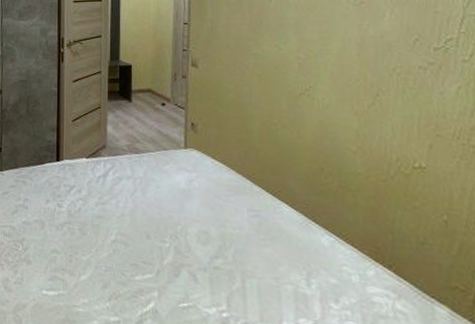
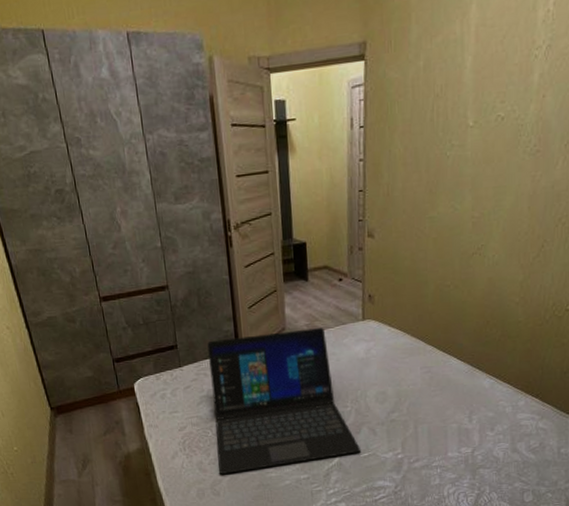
laptop: none [24,148,179,301] -> present [207,328,360,474]

